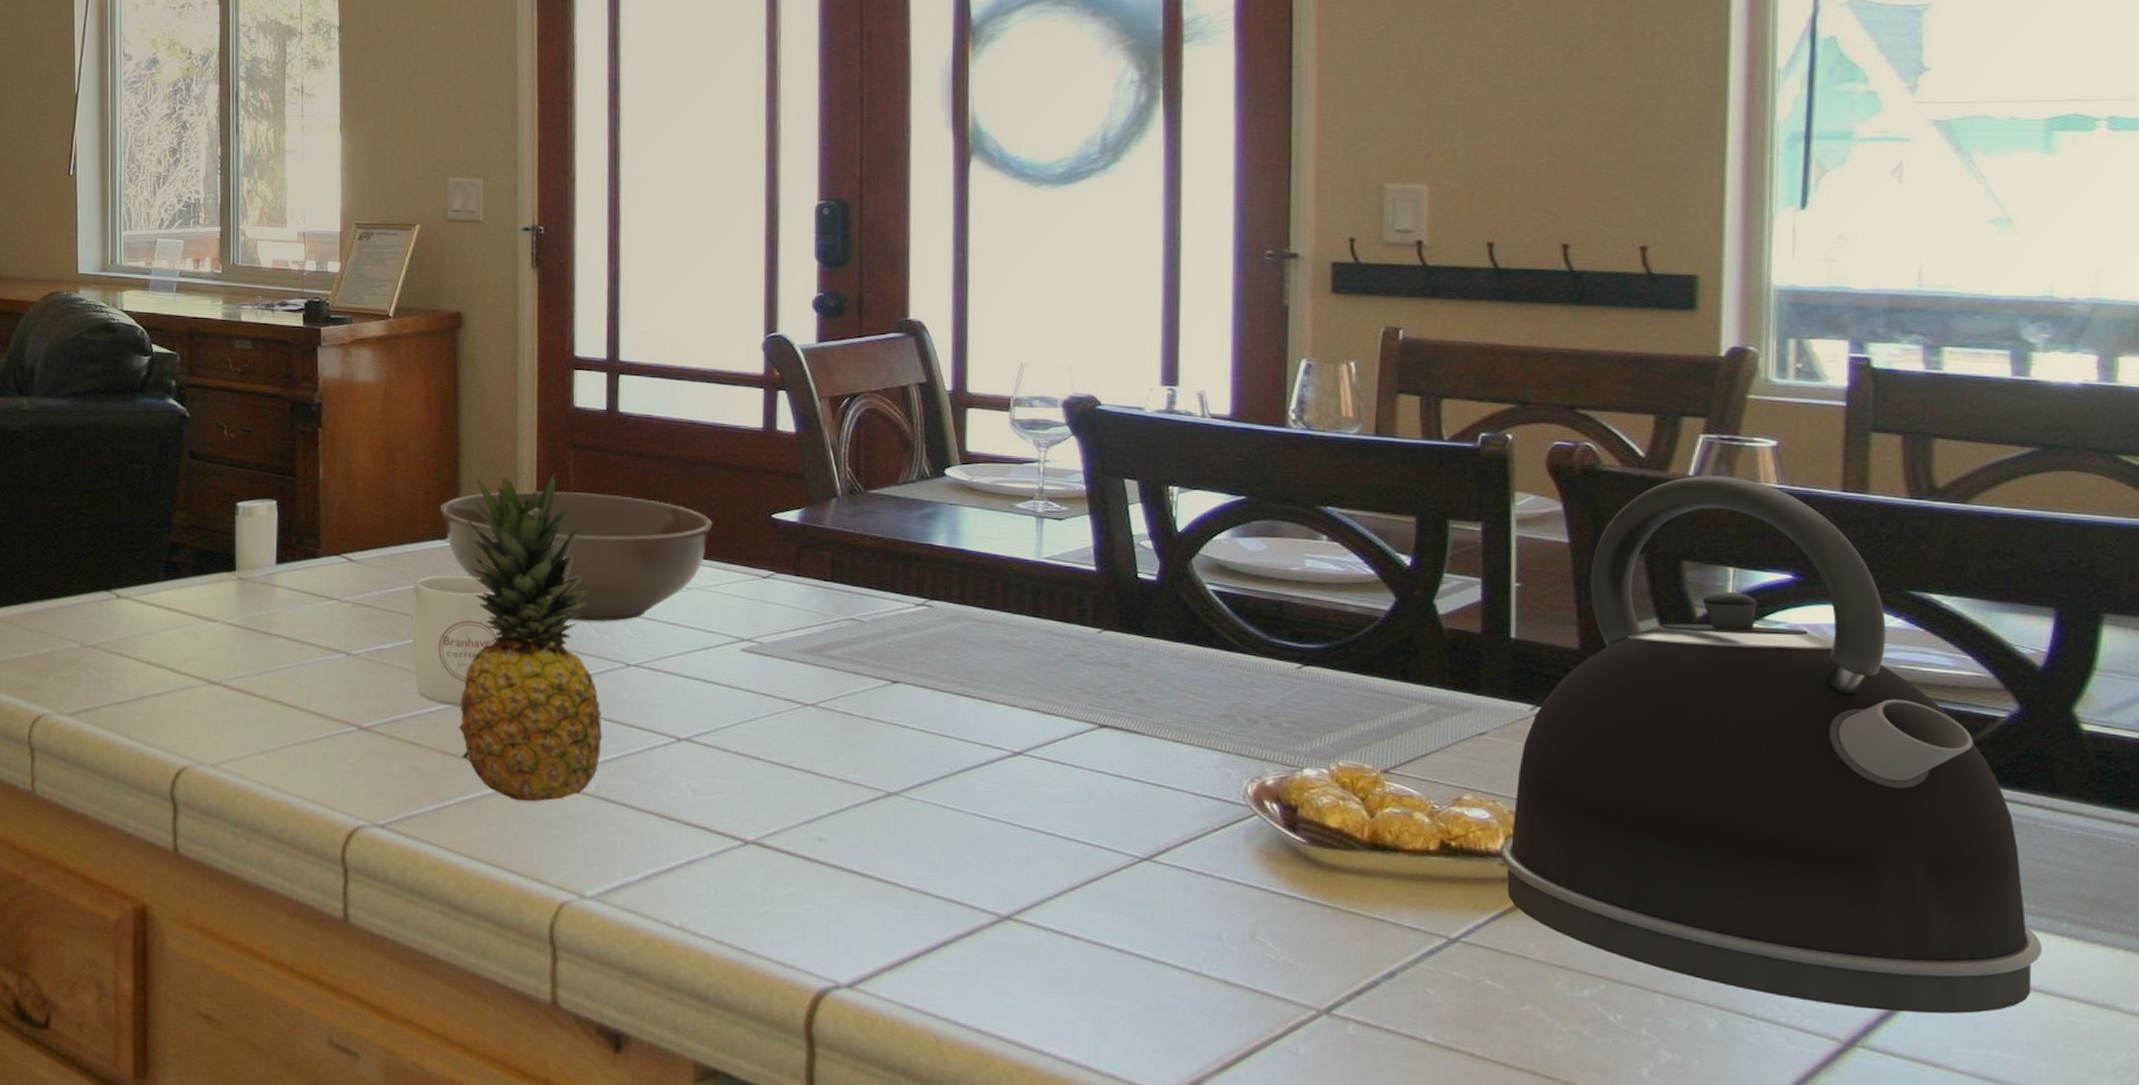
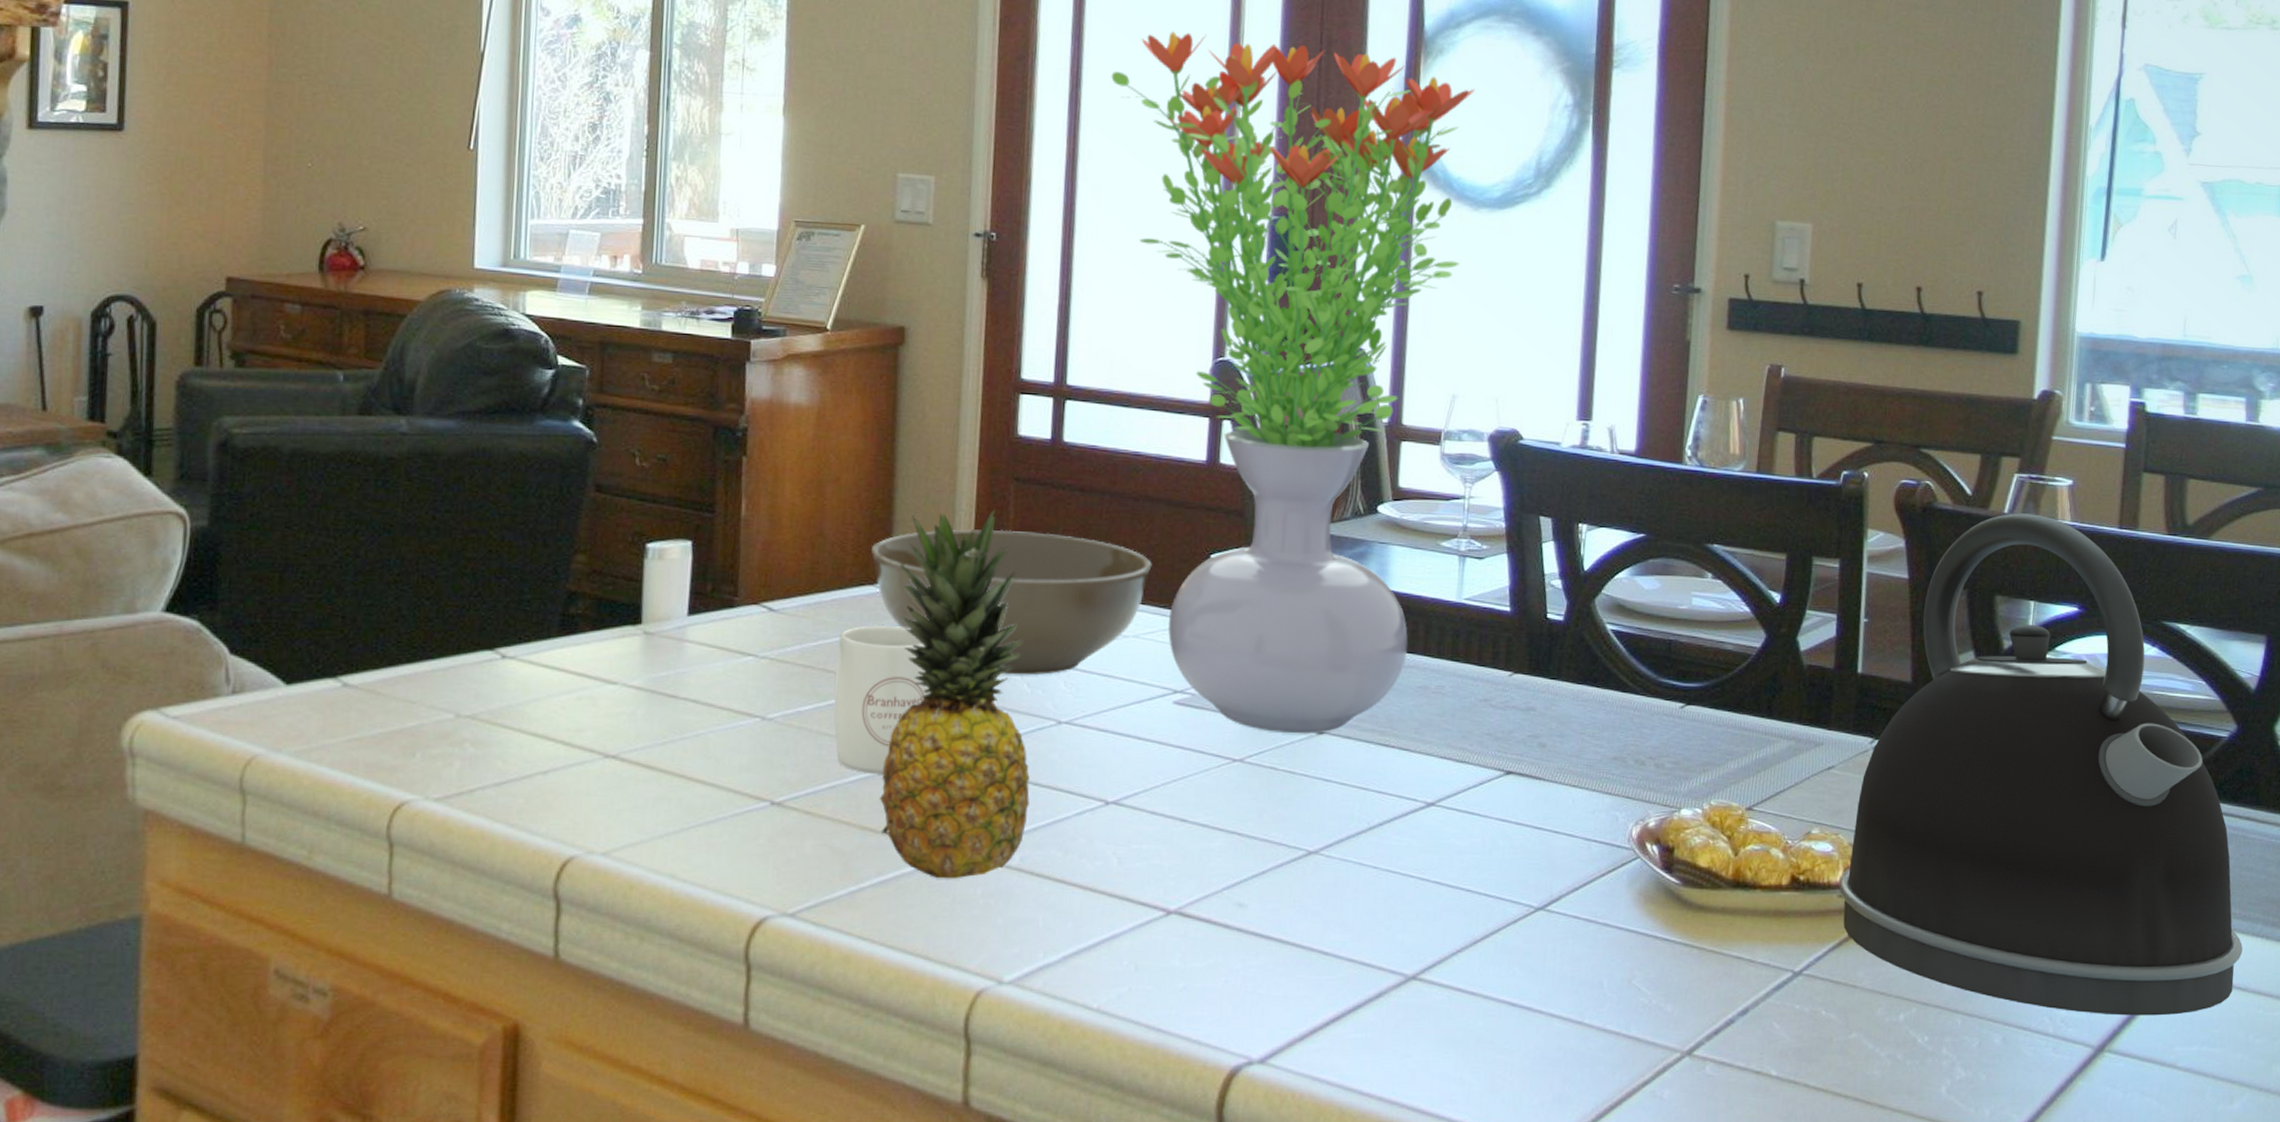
flower arrangement: none [649,36,1029,682] -> present [1111,31,1475,733]

